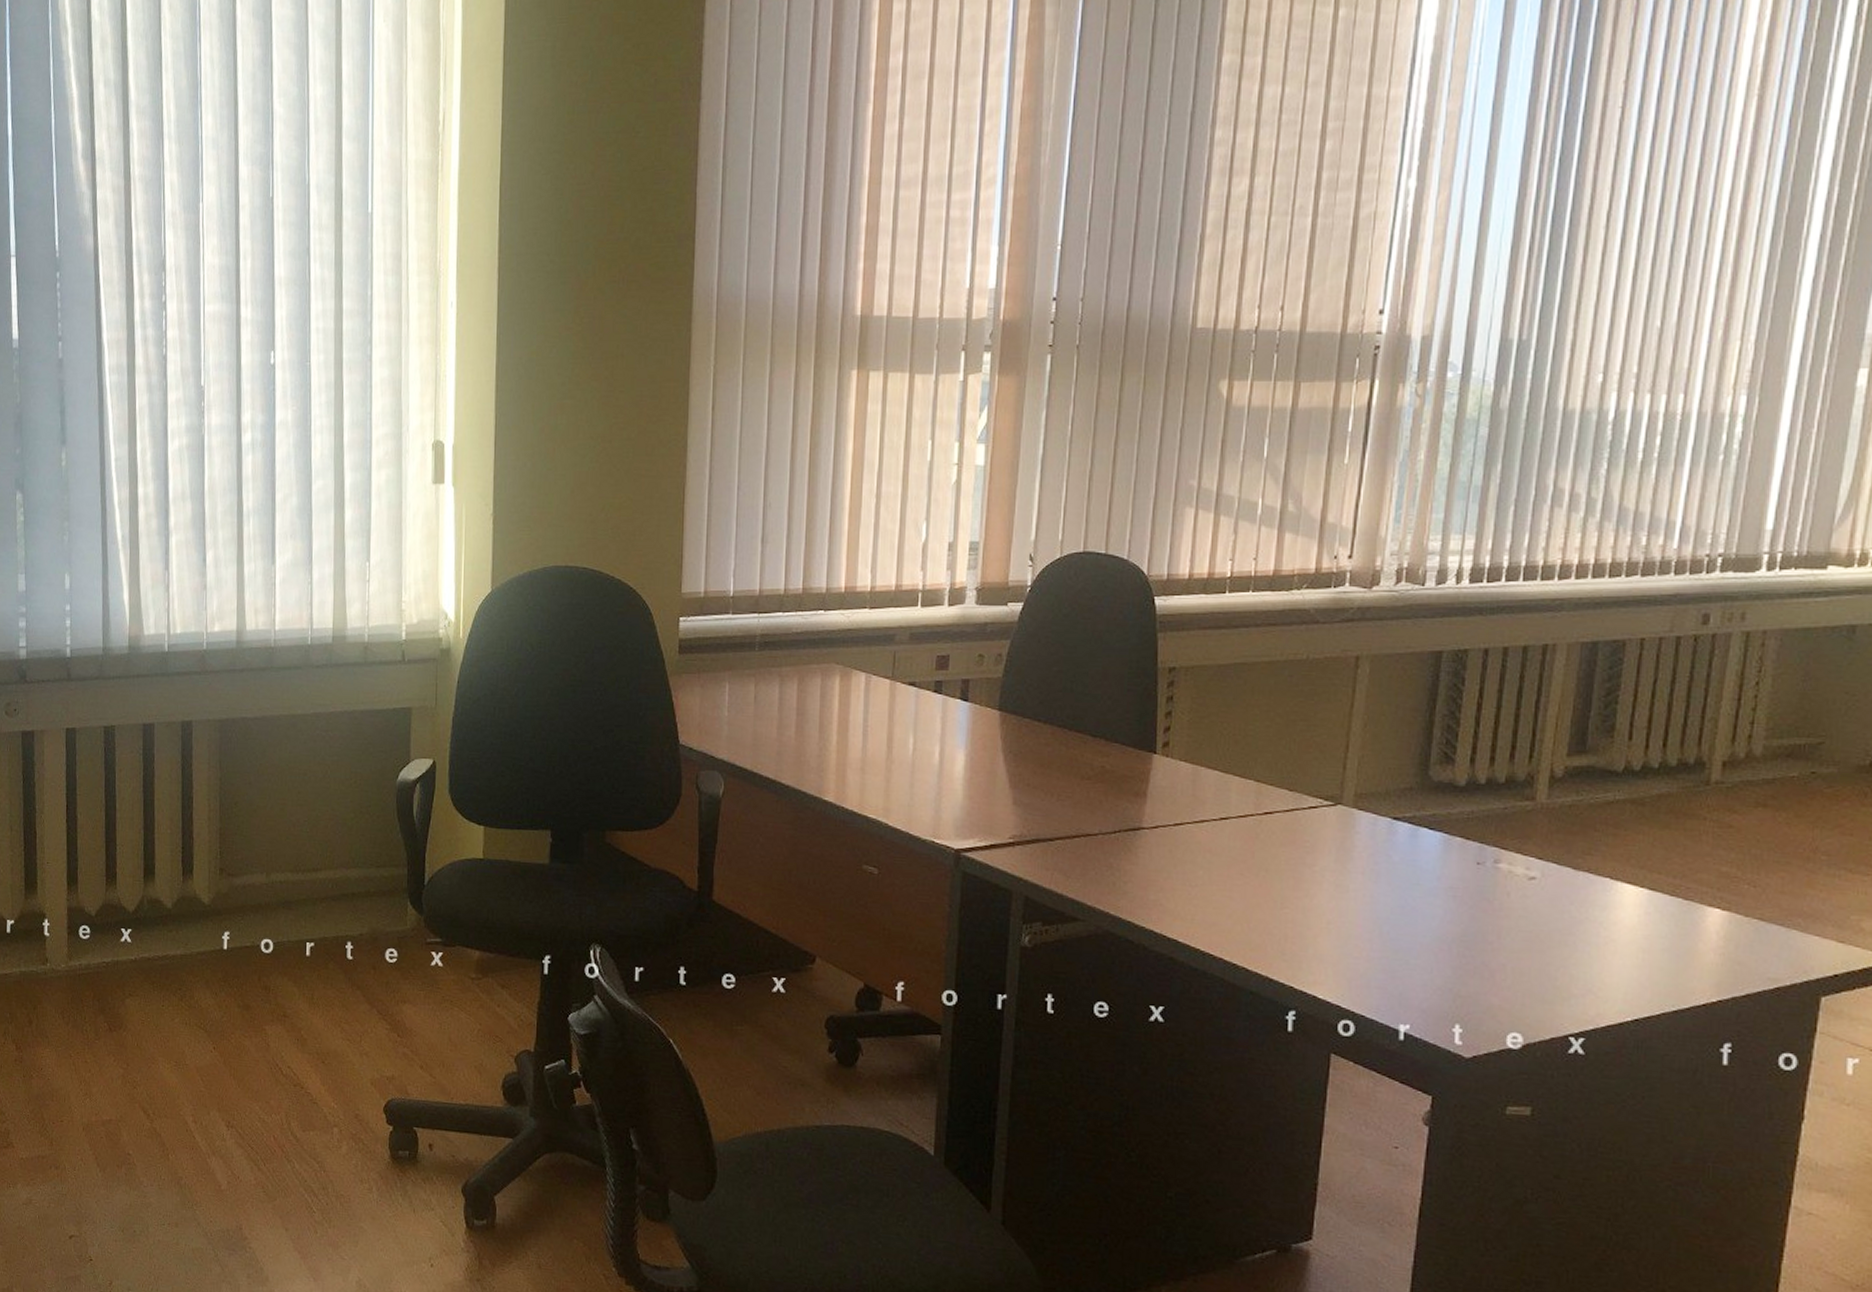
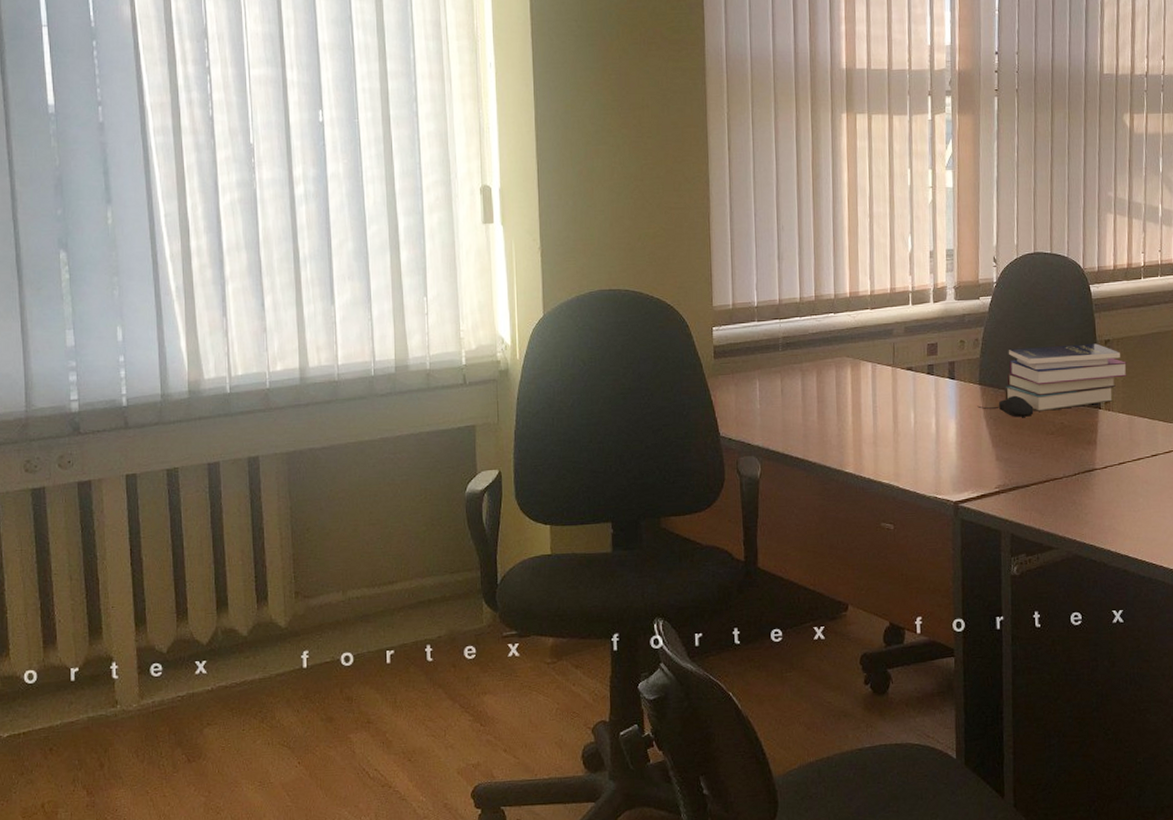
computer mouse: none [994,727,1067,755] -> present [977,395,1034,417]
books: none [1031,669,1196,750] -> present [1005,343,1127,411]

